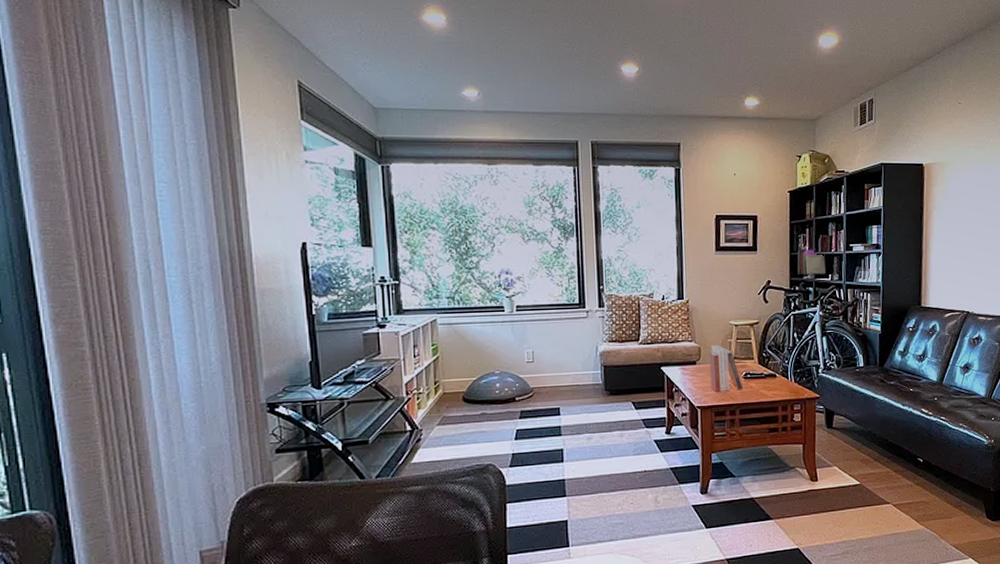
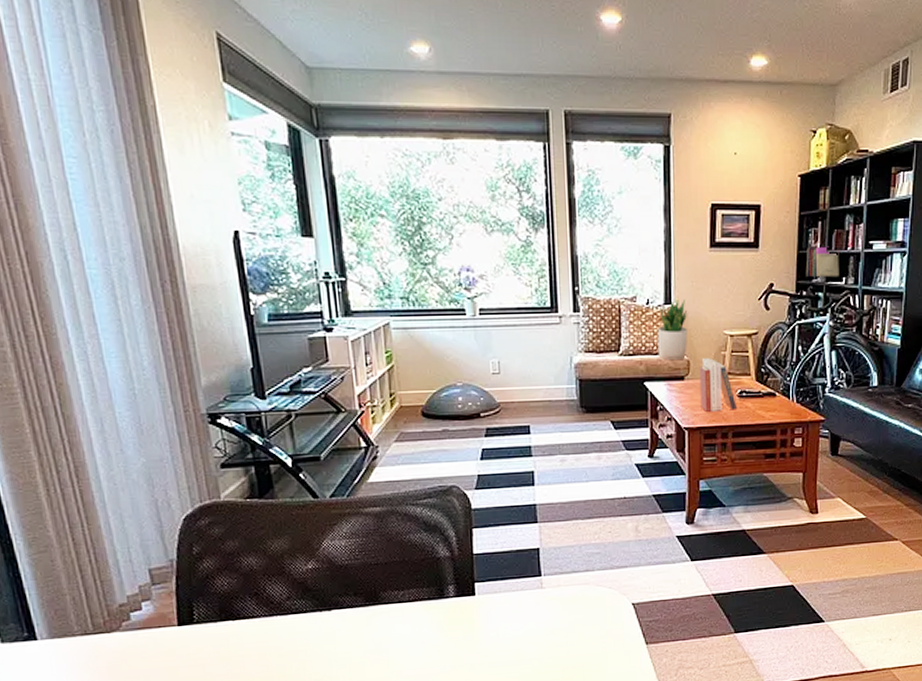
planter: none [672,295,698,348] -> present [657,300,688,361]

